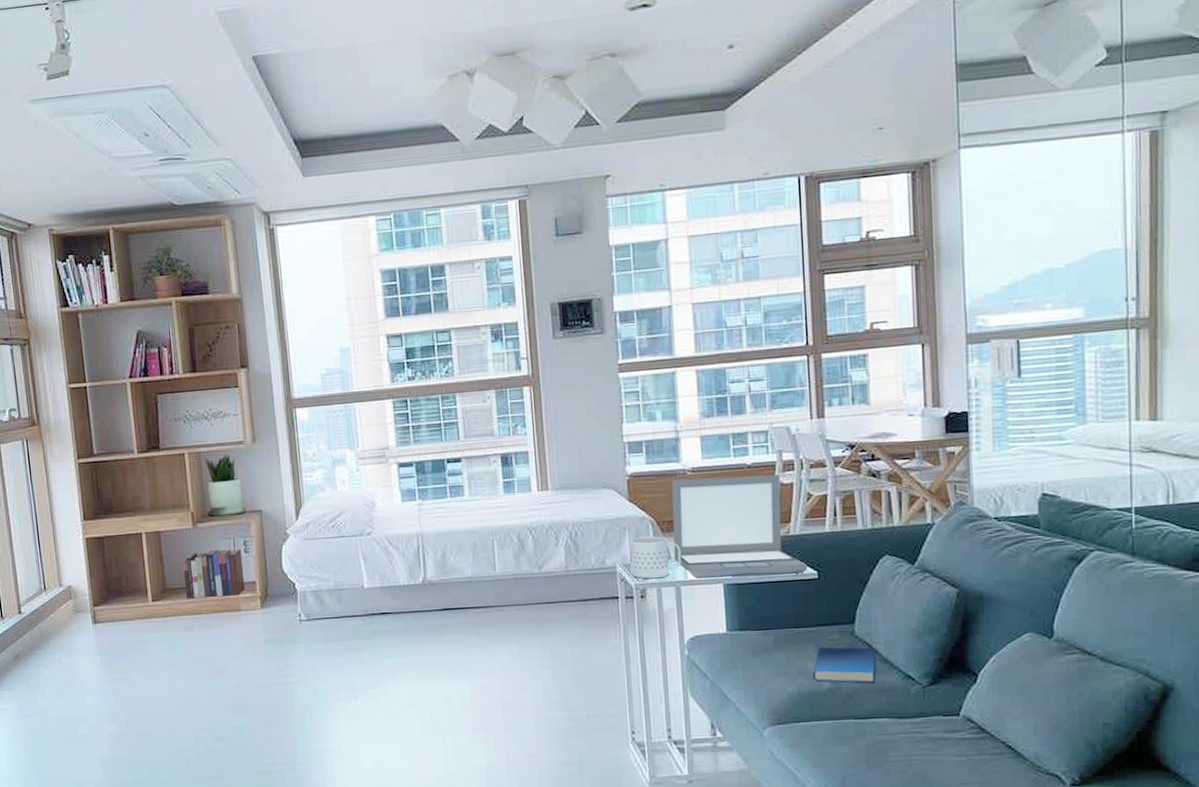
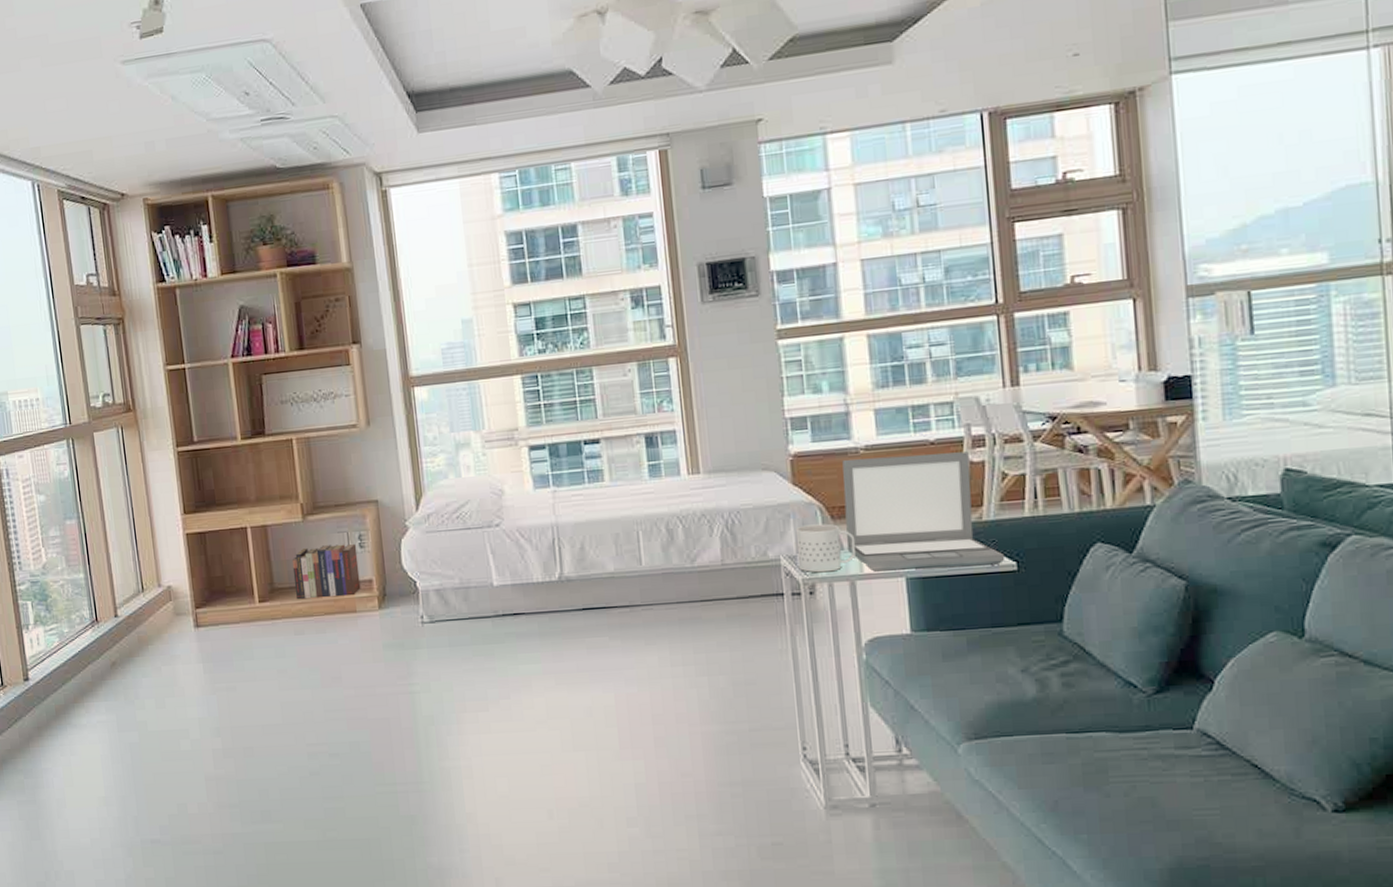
planter: present [204,455,247,517] -> none [314,439,362,509]
book: present [813,647,877,684] -> none [1015,649,1091,693]

